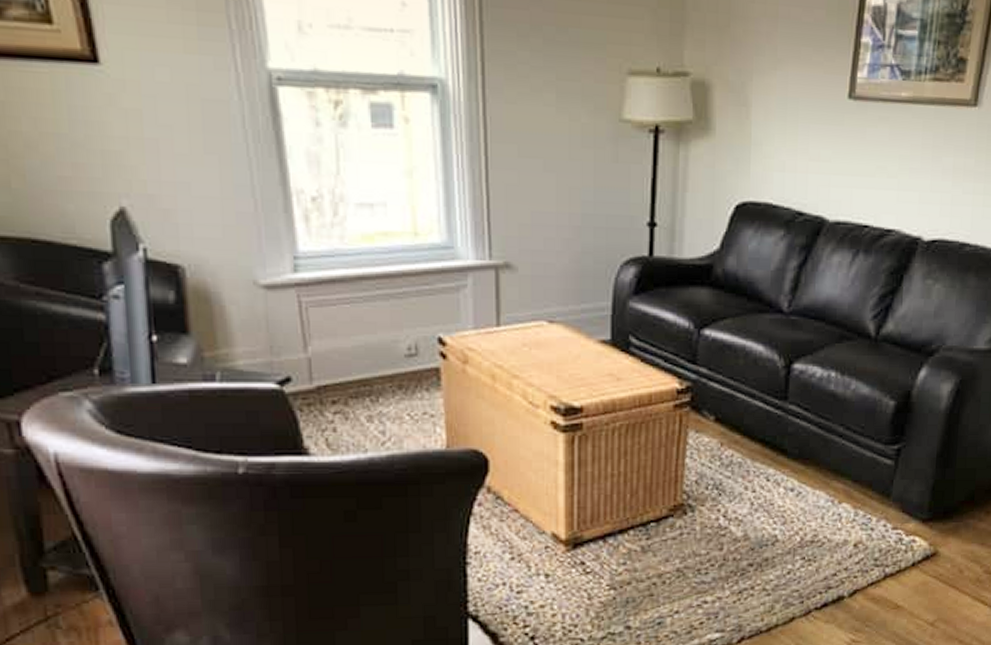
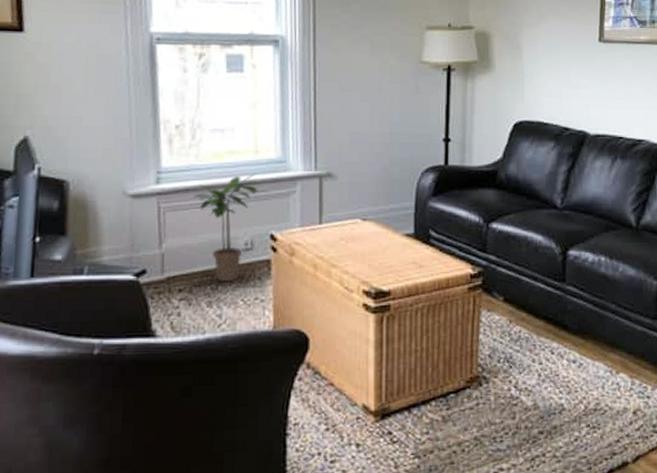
potted plant: none [341,261,422,392] -> present [193,173,260,281]

